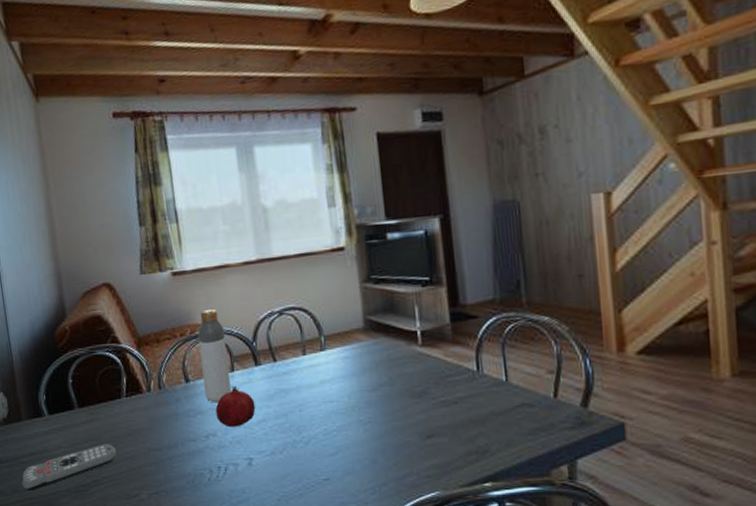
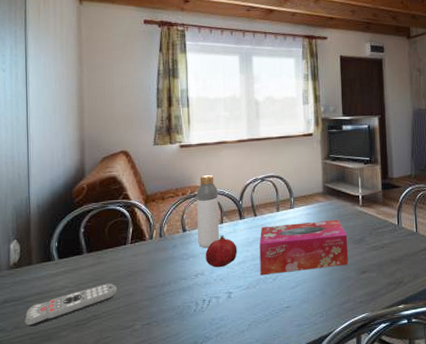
tissue box: none [282,364,407,438] -> present [259,219,349,276]

